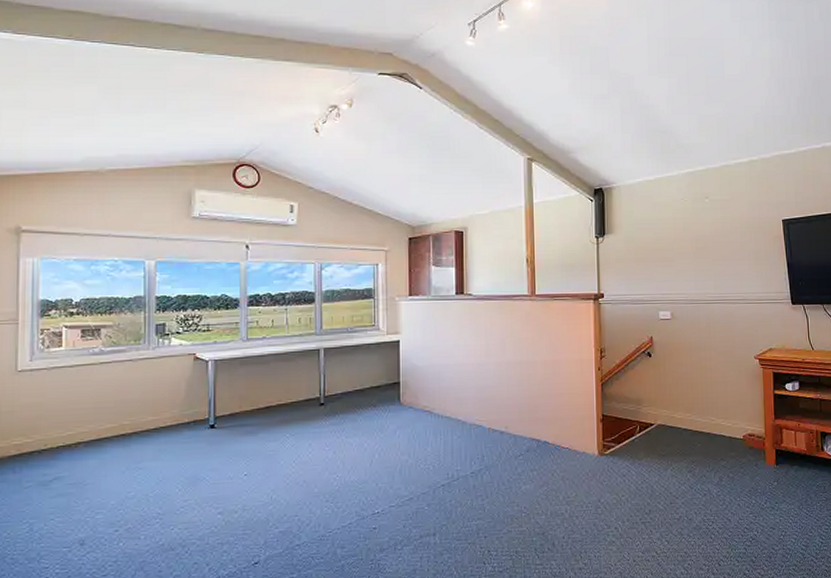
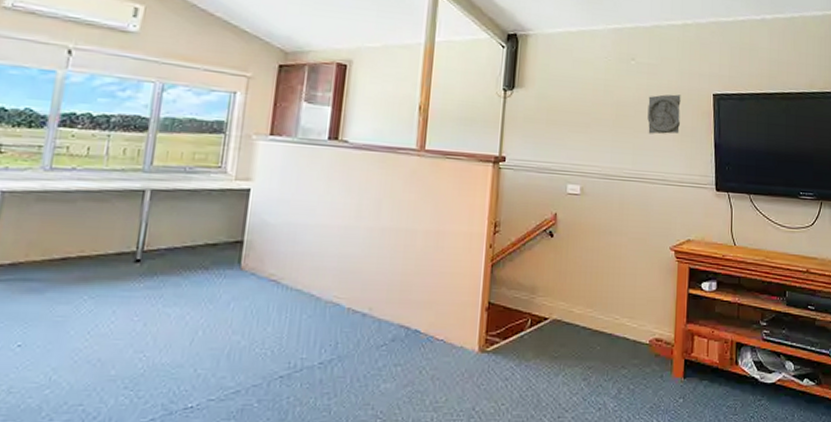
stone relief: none [723,224,754,261] -> present [647,94,681,134]

